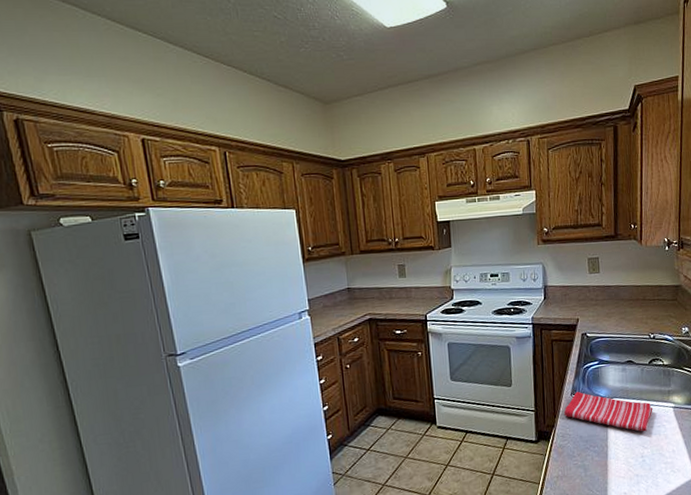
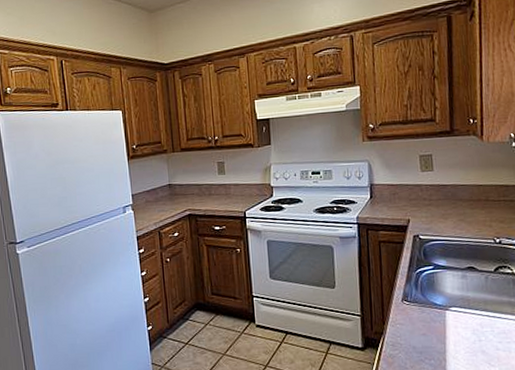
dish towel: present [564,391,653,432] -> none [394,297,501,347]

